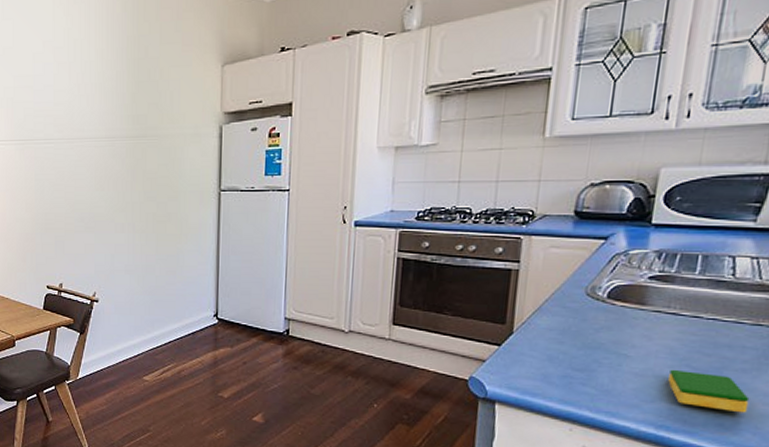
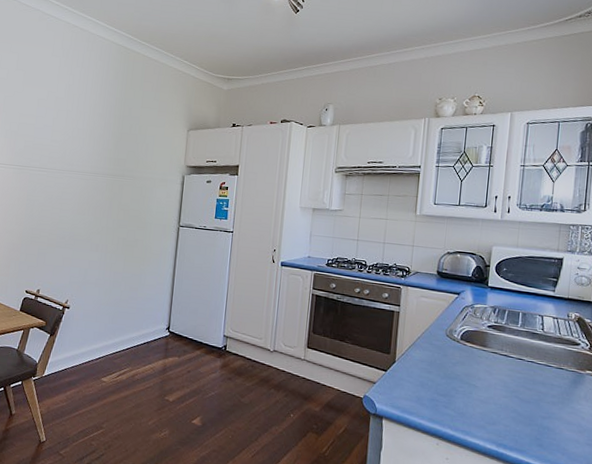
dish sponge: present [668,369,750,413] -> none [504,399,559,437]

